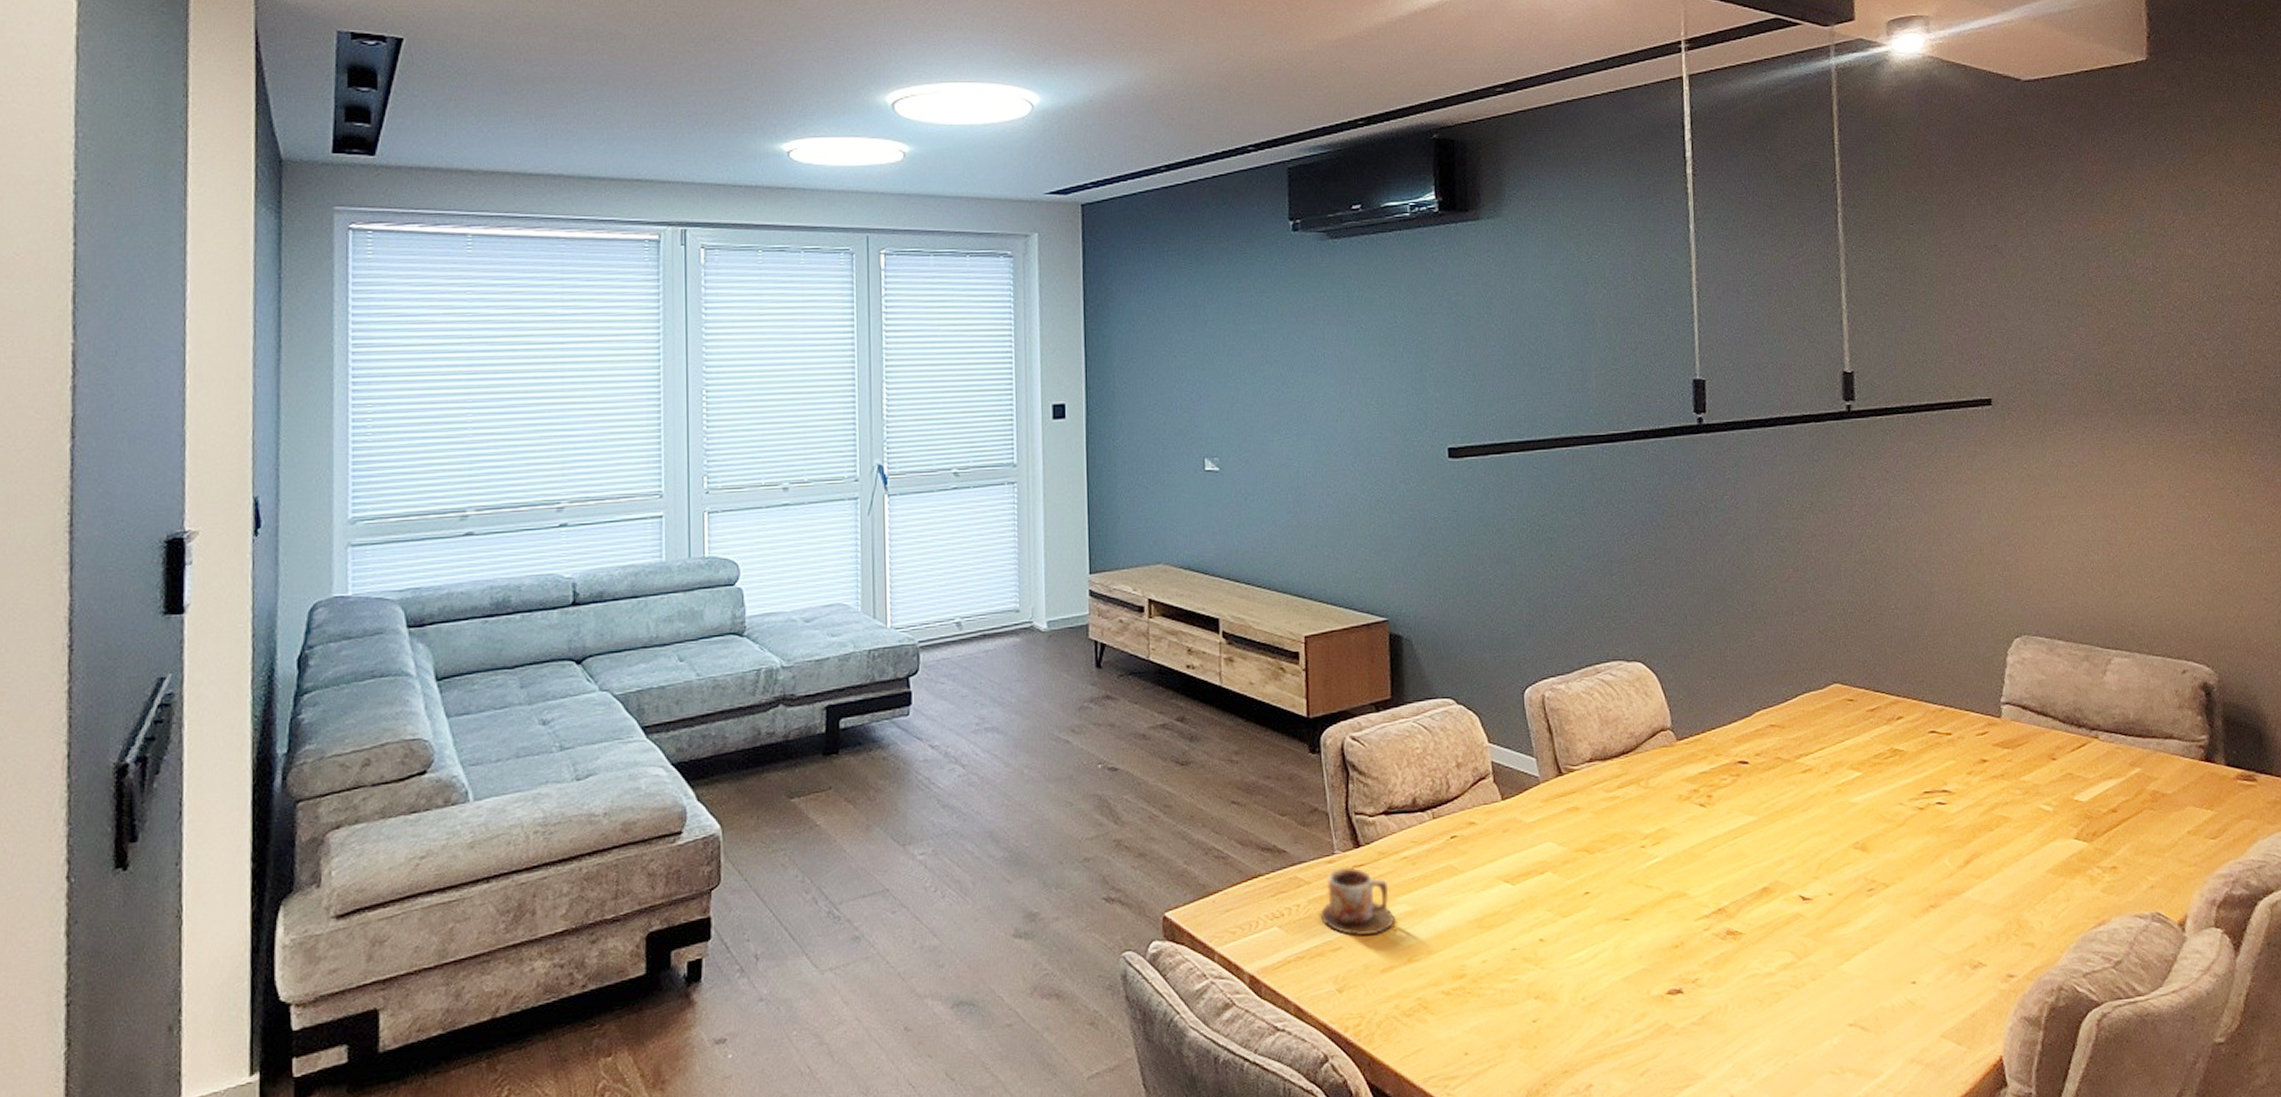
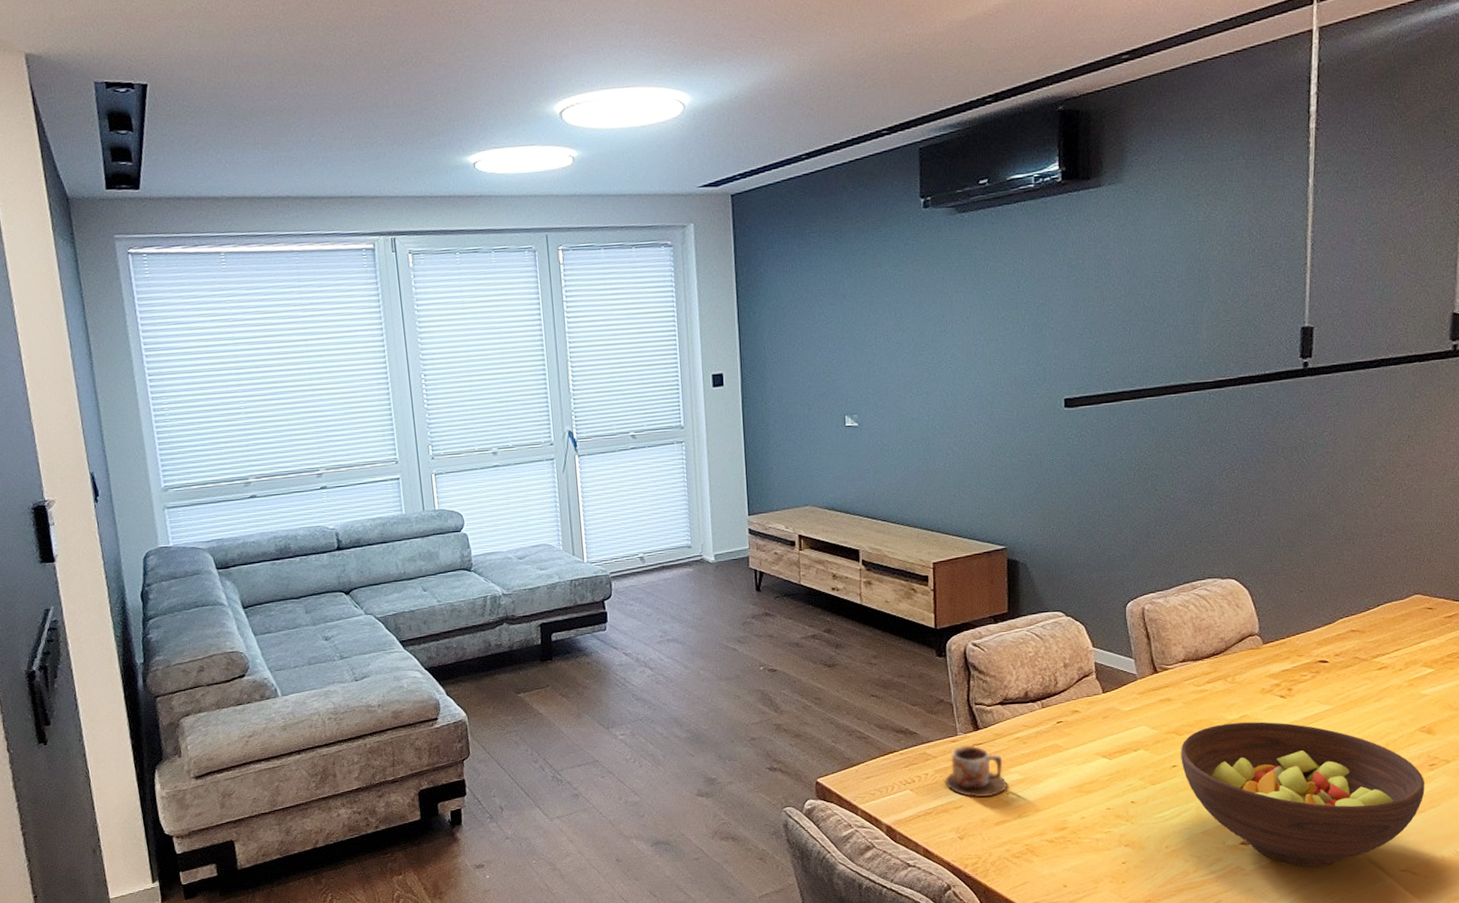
fruit bowl: none [1593,836,1866,1022] -> present [1181,721,1425,867]

